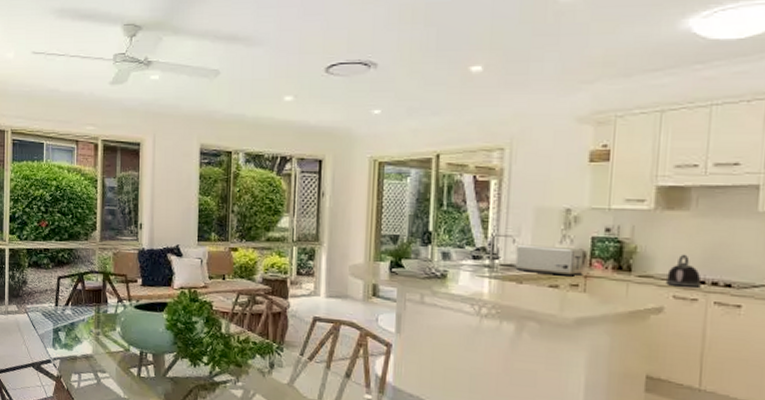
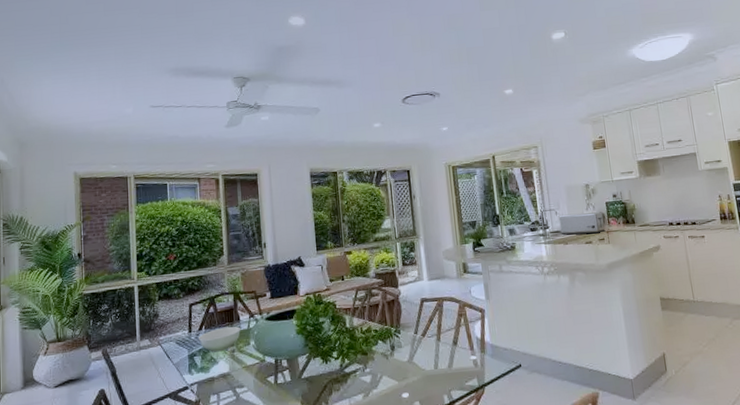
bowl: none [65,307,107,332] -> present [199,326,241,352]
kettle: present [666,254,702,288] -> none [656,205,679,230]

